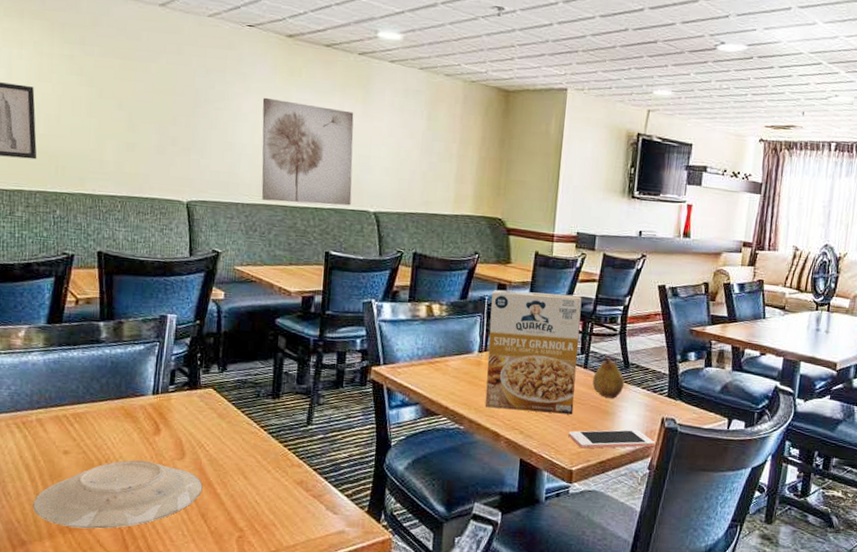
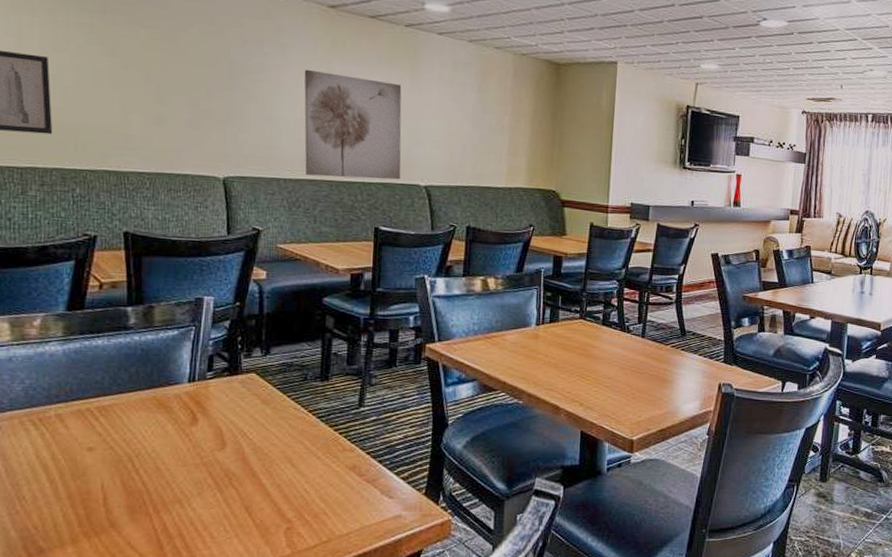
plate: present [33,460,203,529] -> none [52,453,246,531]
cereal box: present [485,289,582,415] -> none [543,261,638,384]
cell phone: present [568,429,655,449] -> none [628,396,713,418]
fruit: present [592,355,625,398] -> none [650,324,682,366]

